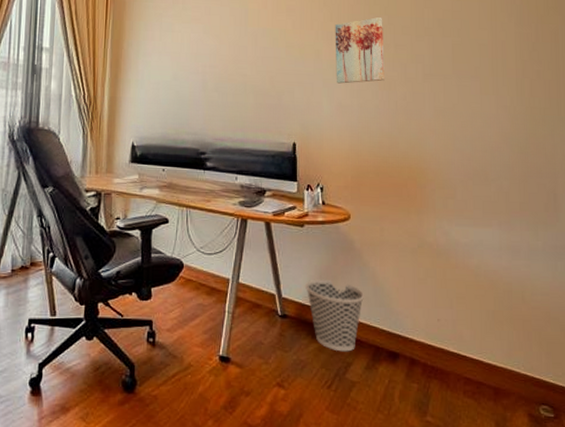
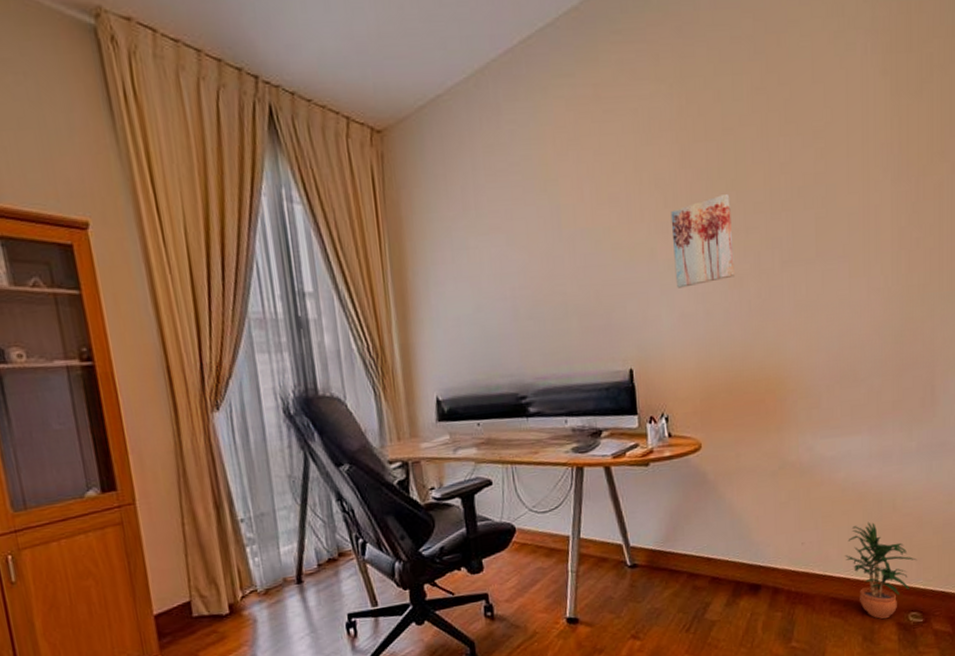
wastebasket: present [306,279,364,352] -> none [655,519,721,593]
potted plant: none [477,309,546,408] -> present [844,522,917,619]

